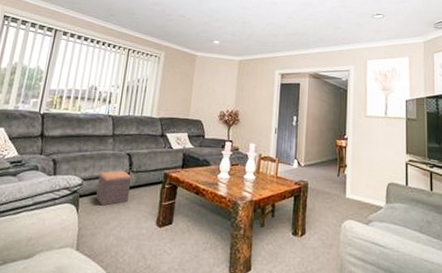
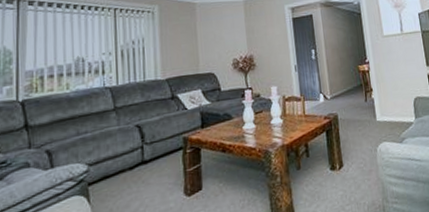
footstool: present [96,170,132,206] -> none [107,144,148,189]

